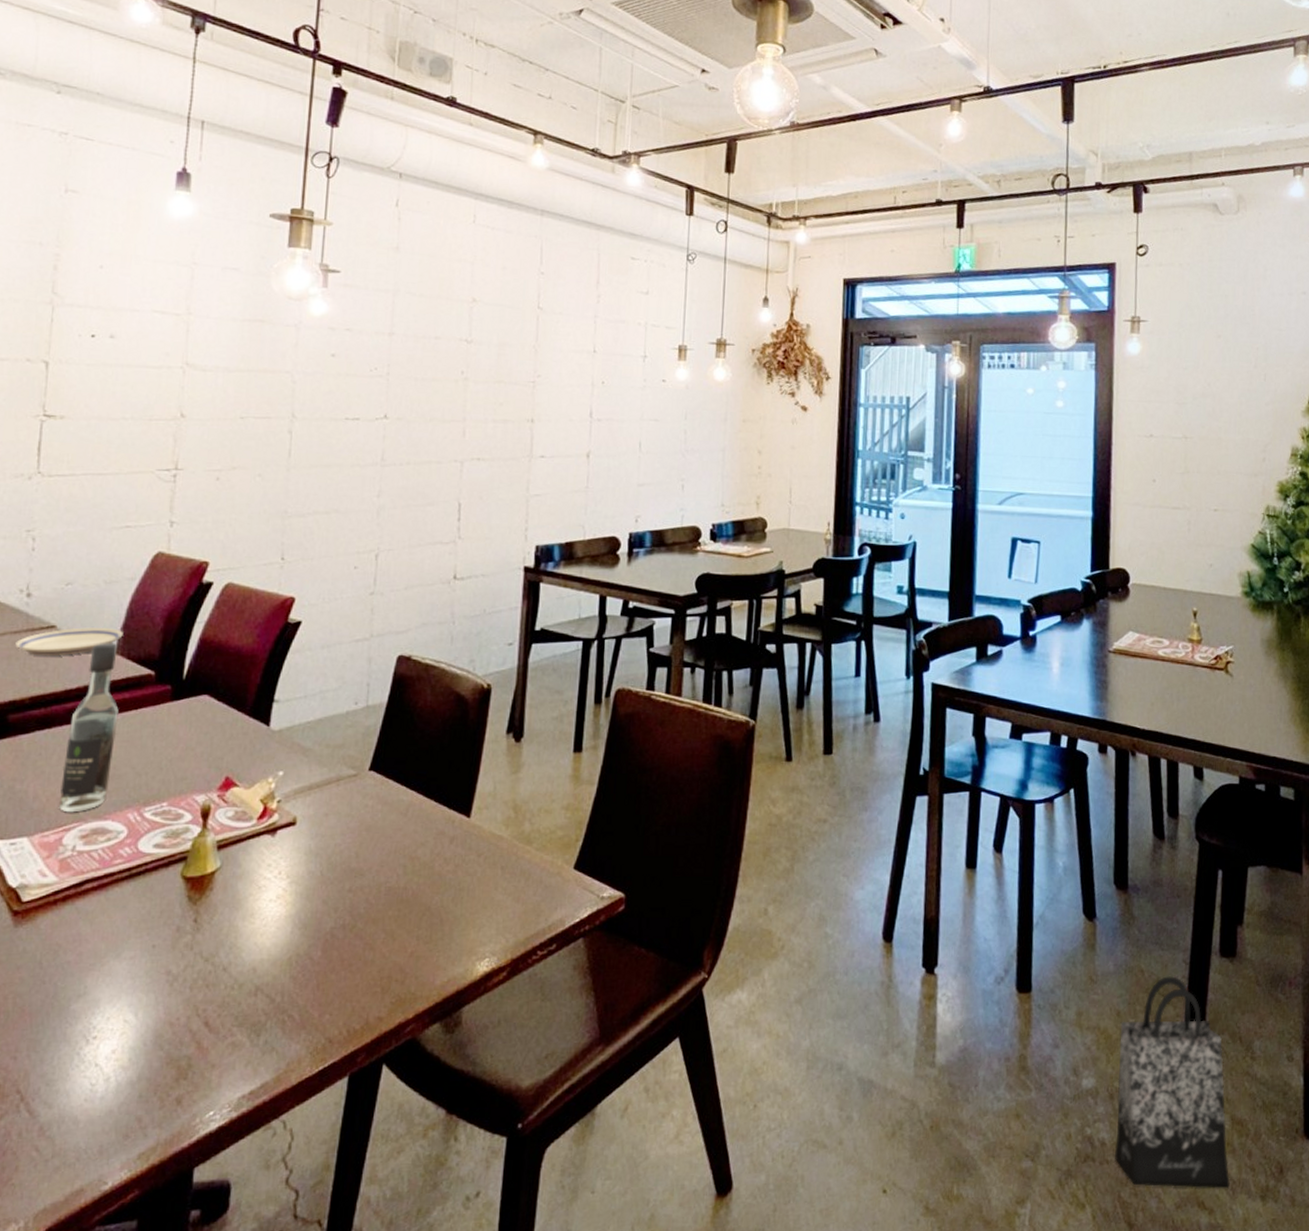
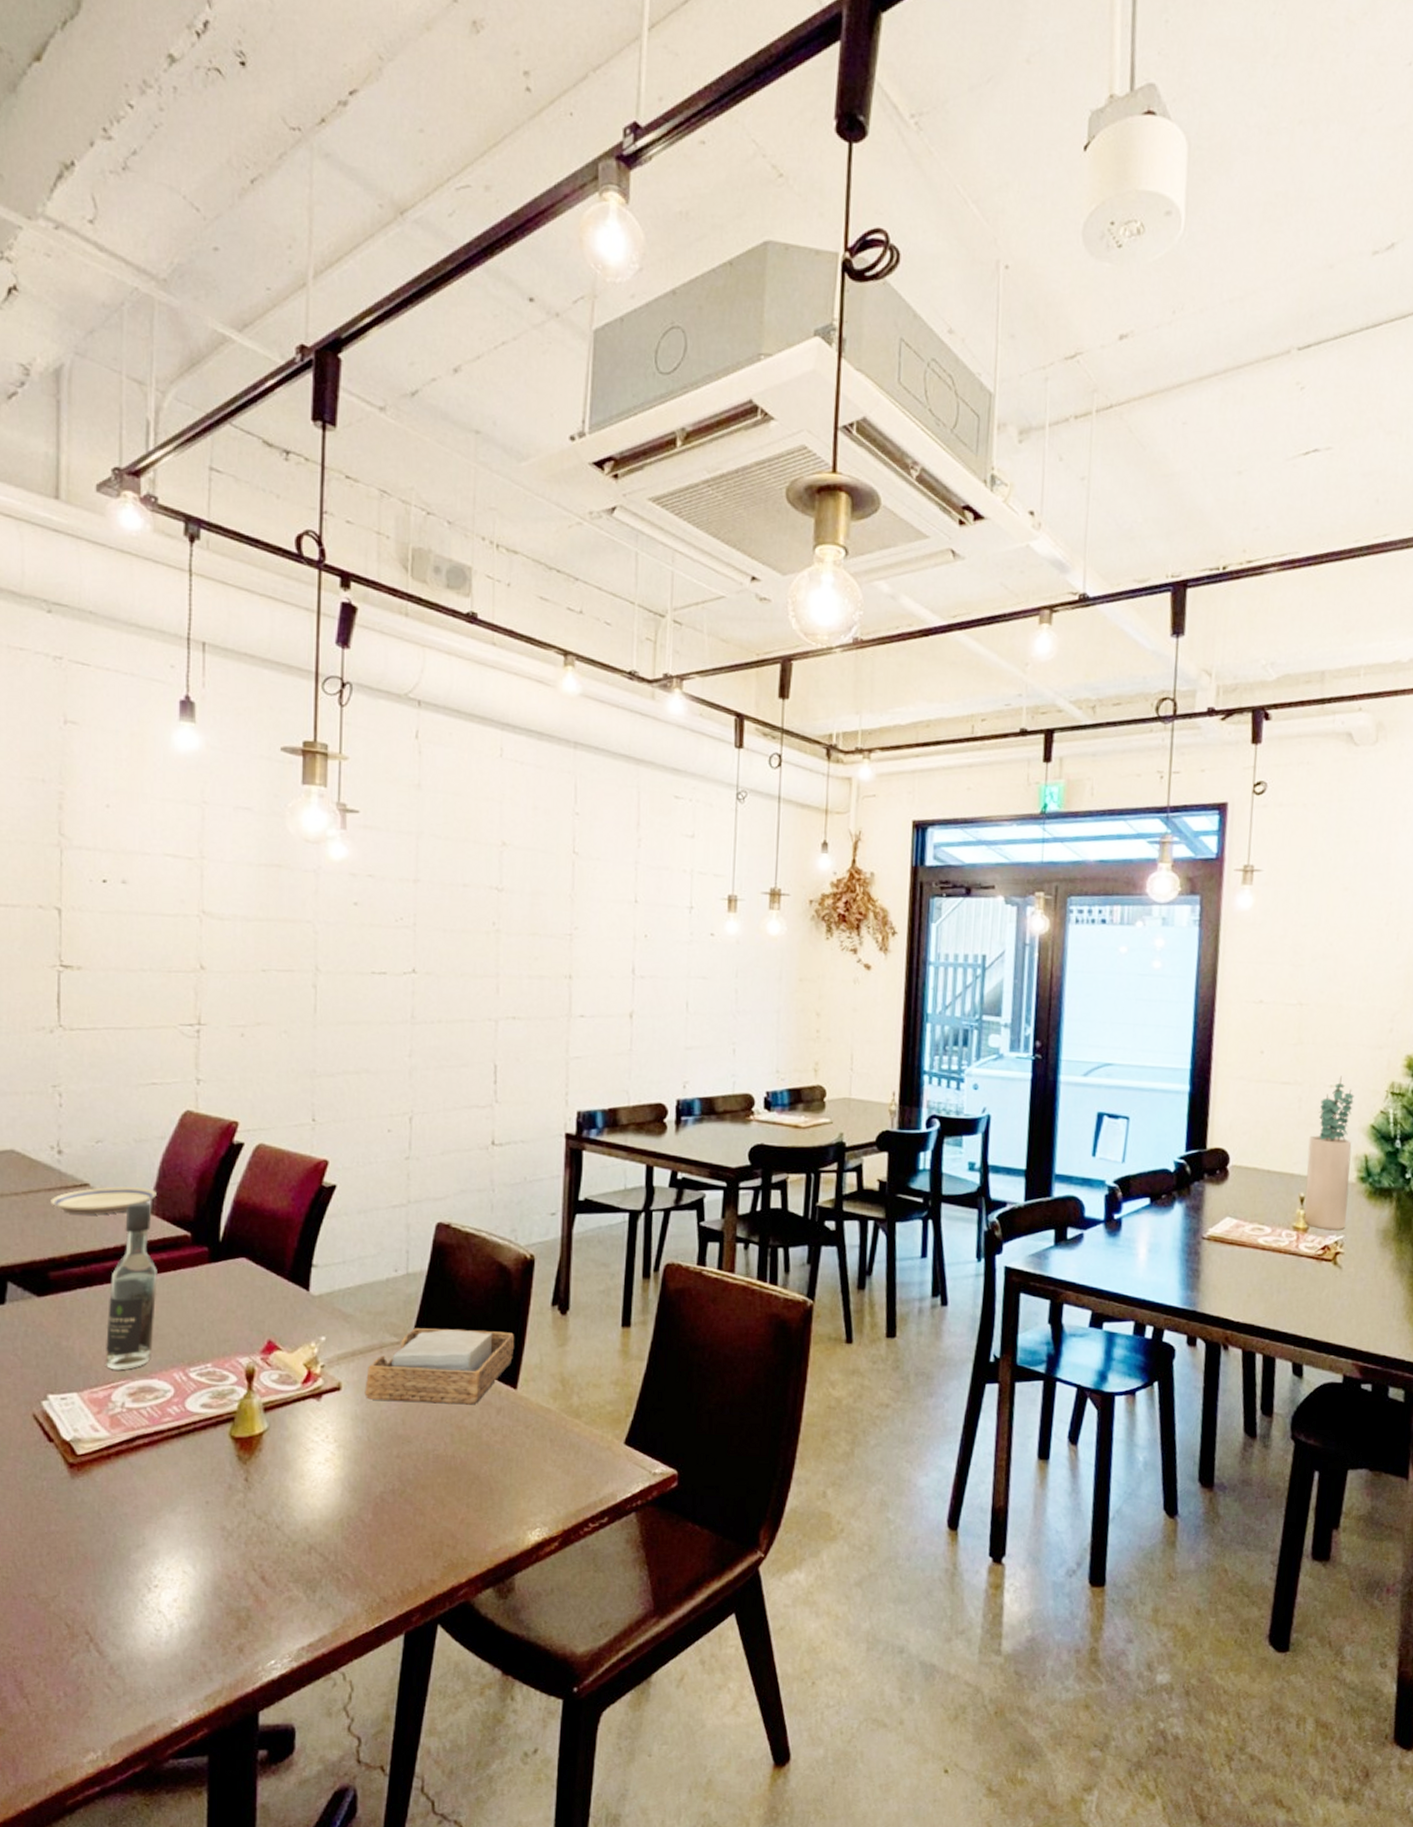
napkin holder: none [319,759,470,835] -> present [364,1328,515,1405]
shopping bag: present [1115,976,1230,1187] -> none [1189,1577,1311,1787]
vase: none [1197,501,1236,642] -> present [1304,1076,1354,1231]

